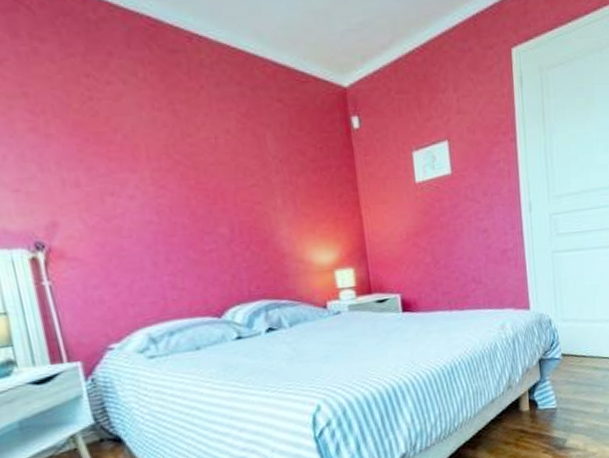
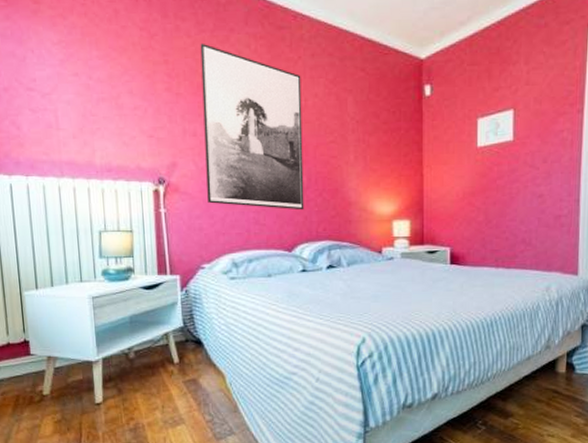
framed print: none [69,70,231,270] -> present [200,43,304,210]

